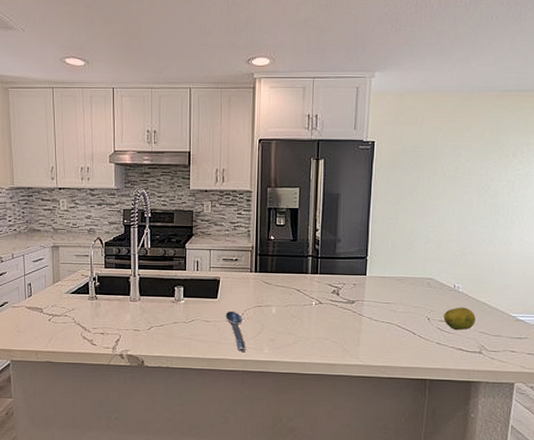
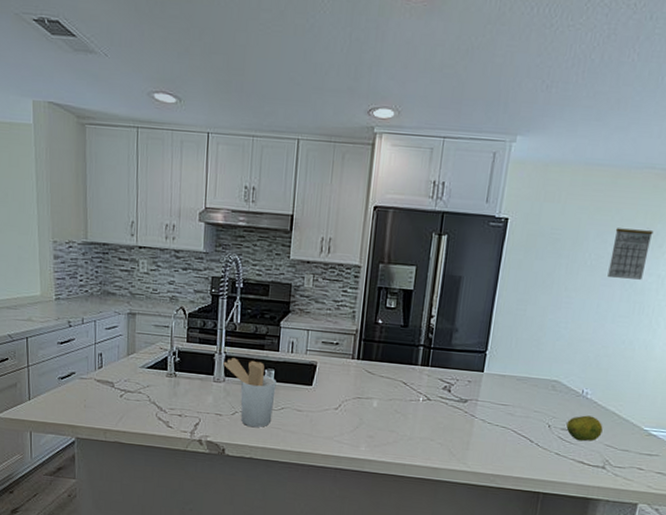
utensil holder: none [138,279,186,340] -> present [223,358,277,428]
spoon: present [225,310,247,352] -> none [319,400,341,447]
calendar: none [465,142,500,186] -> present [607,228,654,280]

